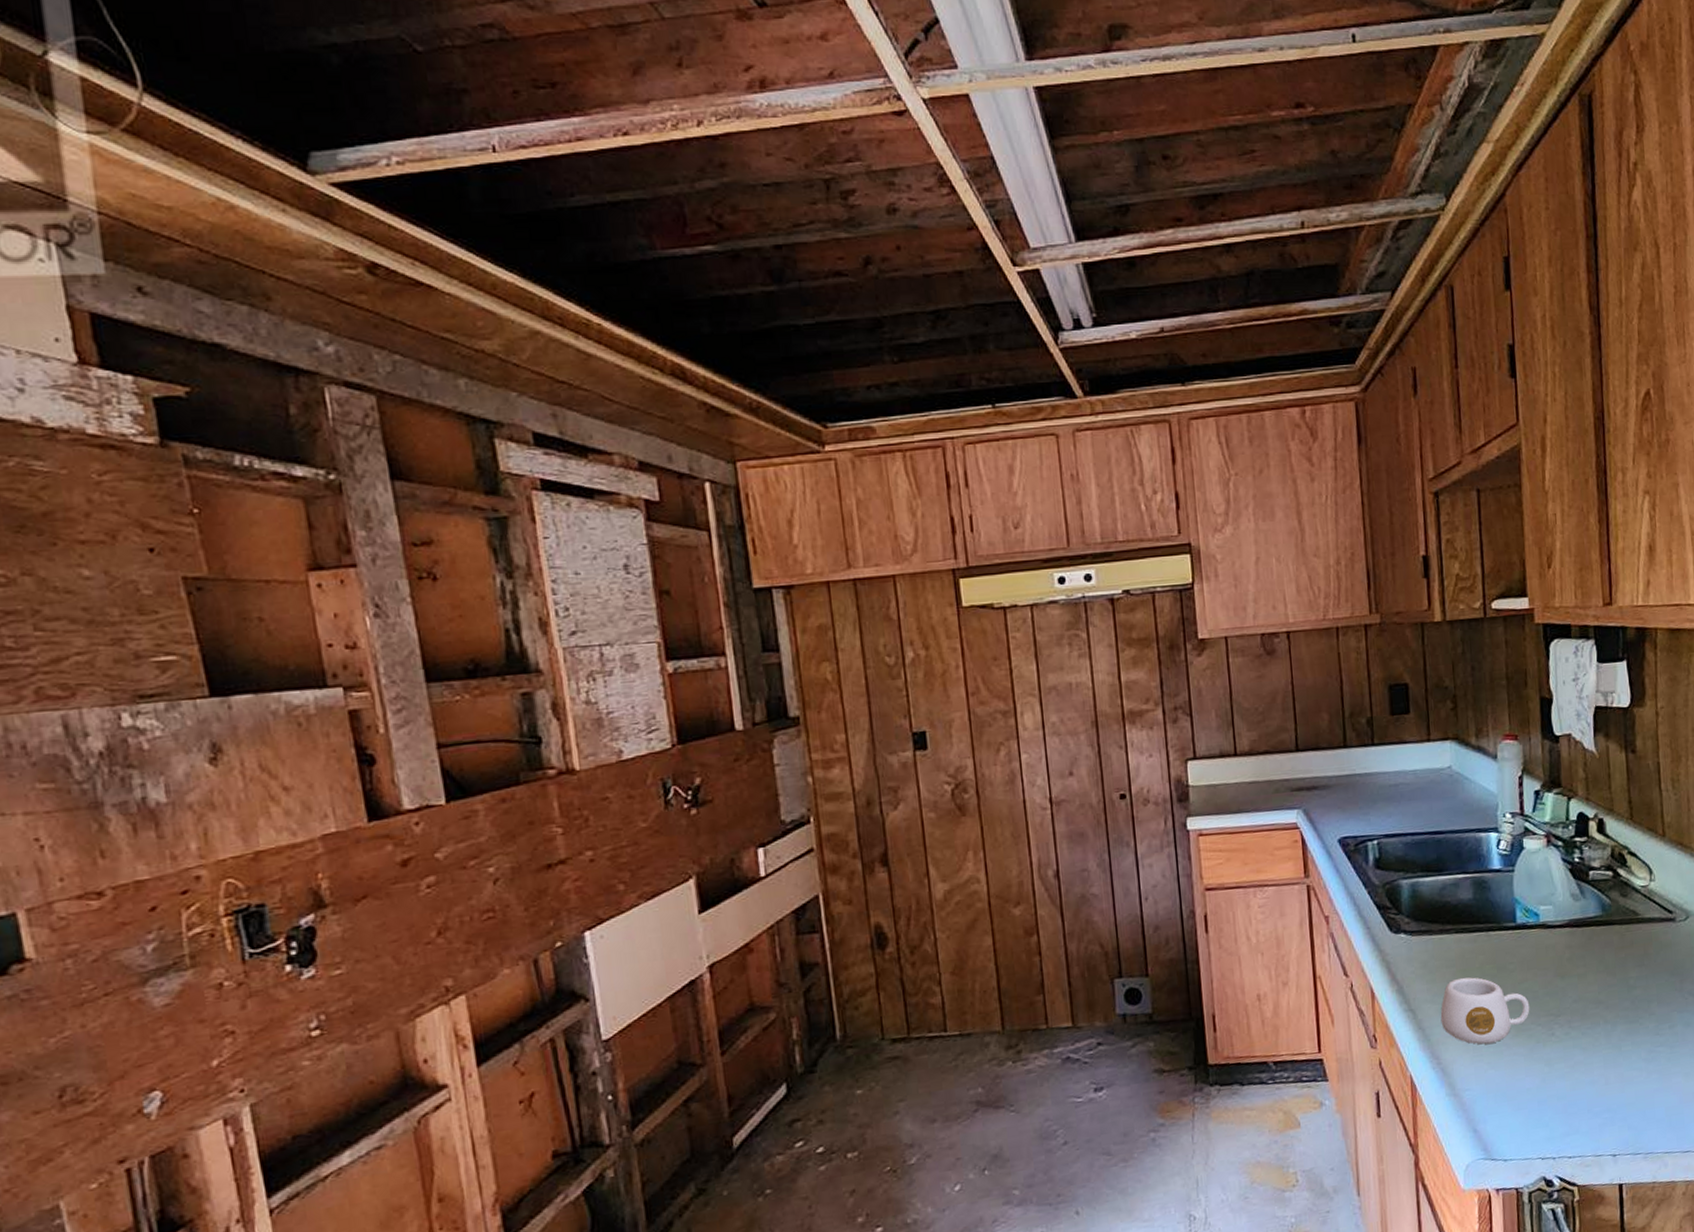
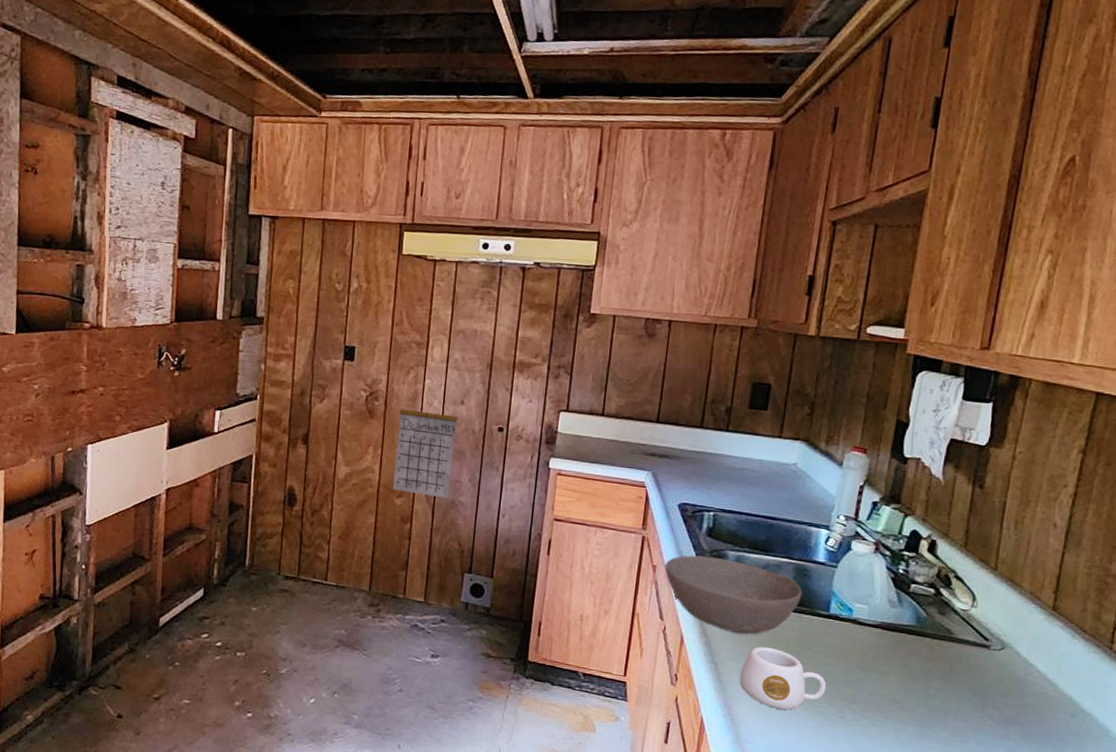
calendar: none [996,771,1078,898] -> present [393,394,458,499]
bowl: none [1337,889,1486,972] -> present [664,555,803,635]

